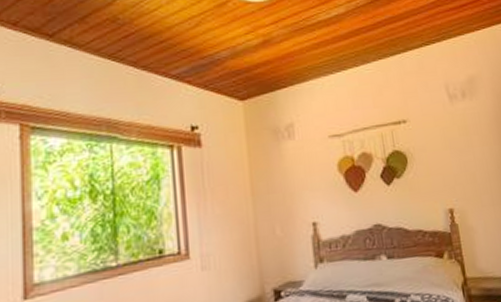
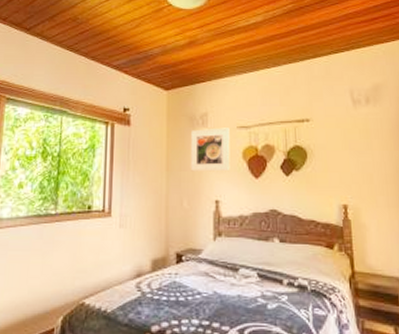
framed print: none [276,138,326,193] -> present [190,128,230,172]

